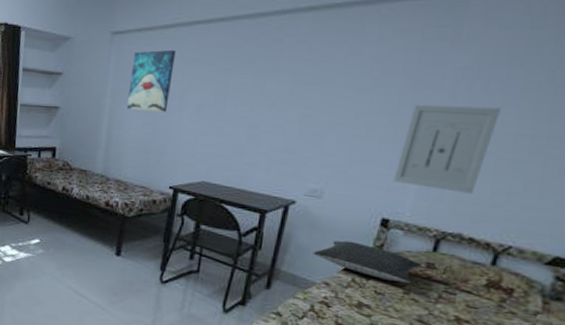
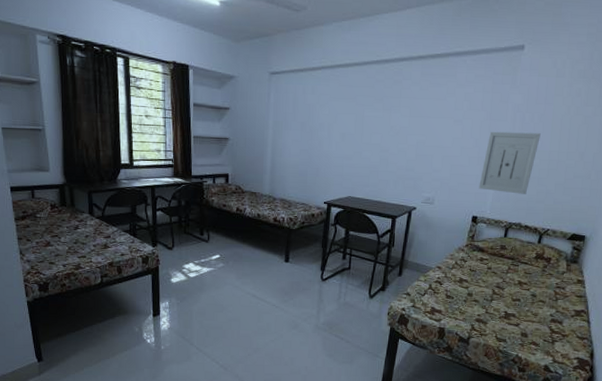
wall art: present [127,49,176,112] -> none [287,88,323,141]
pillow: present [313,240,422,283] -> none [429,234,498,261]

